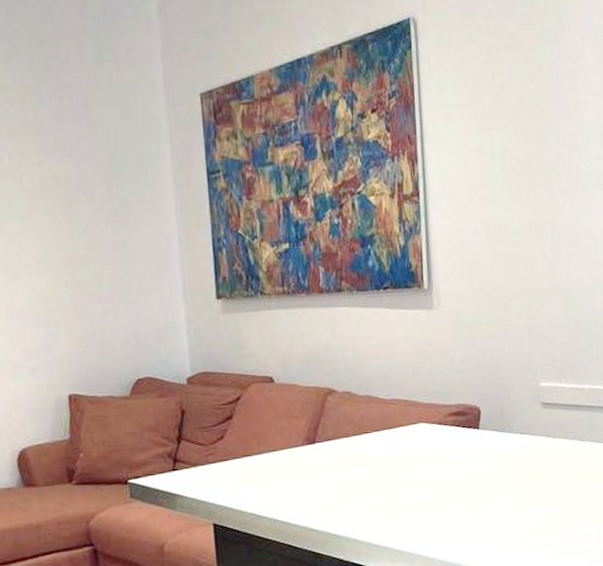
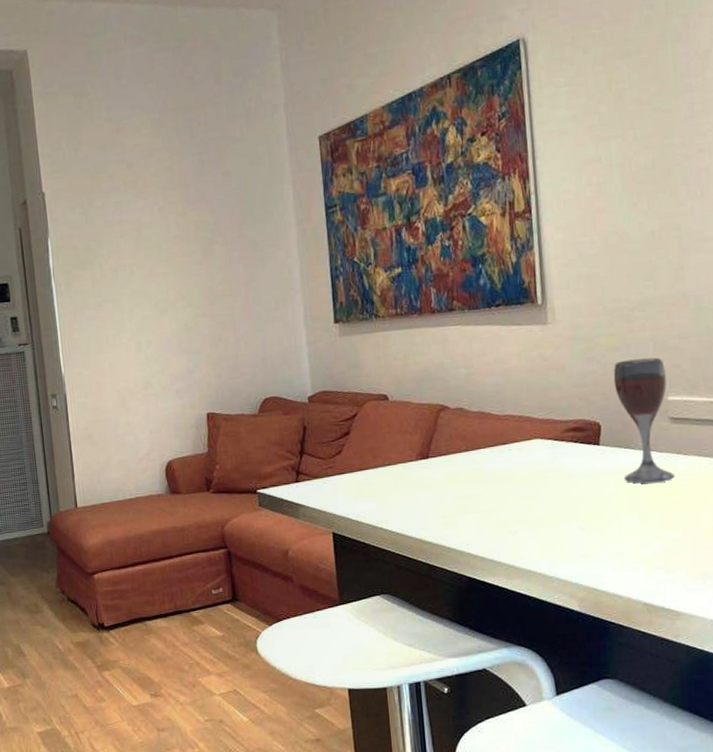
cup: none [492,345,544,466] -> present [613,357,675,484]

